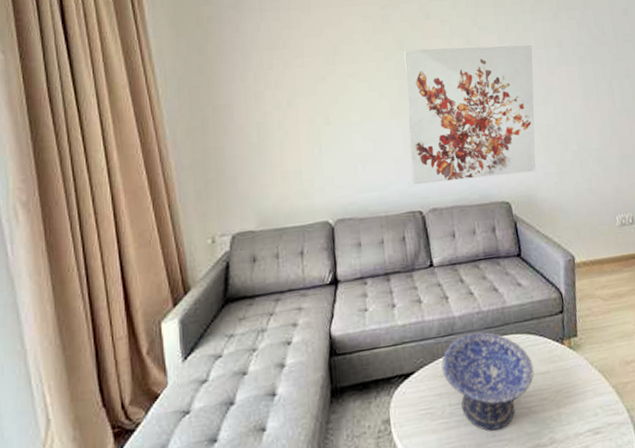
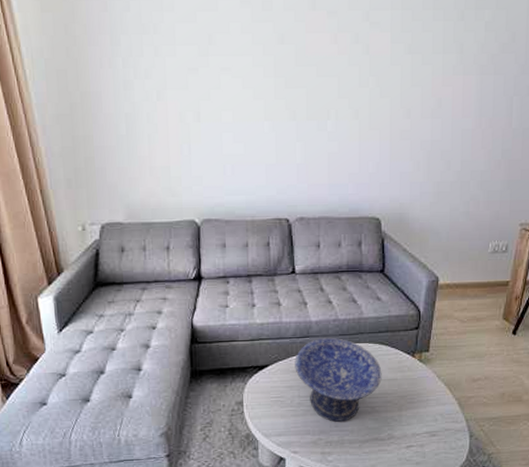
wall art: present [403,45,536,185] -> none [281,44,428,192]

